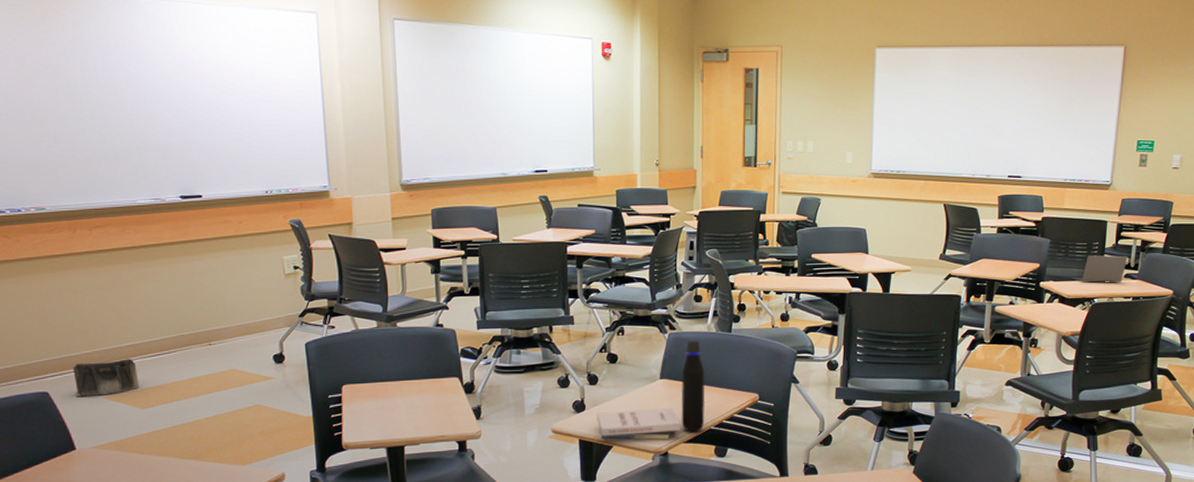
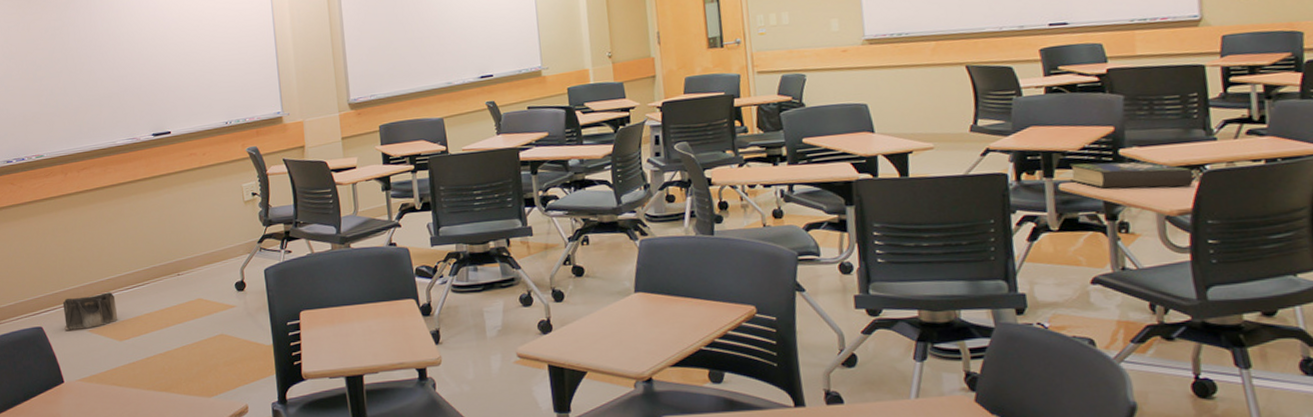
books: present [597,407,681,440] -> none [565,325,665,364]
water bottle: present [681,340,706,432] -> none [659,246,693,354]
book: none [1003,291,1086,314] -> present [1069,161,1194,189]
laptop computer: present [1071,255,1128,283] -> none [1164,107,1247,146]

